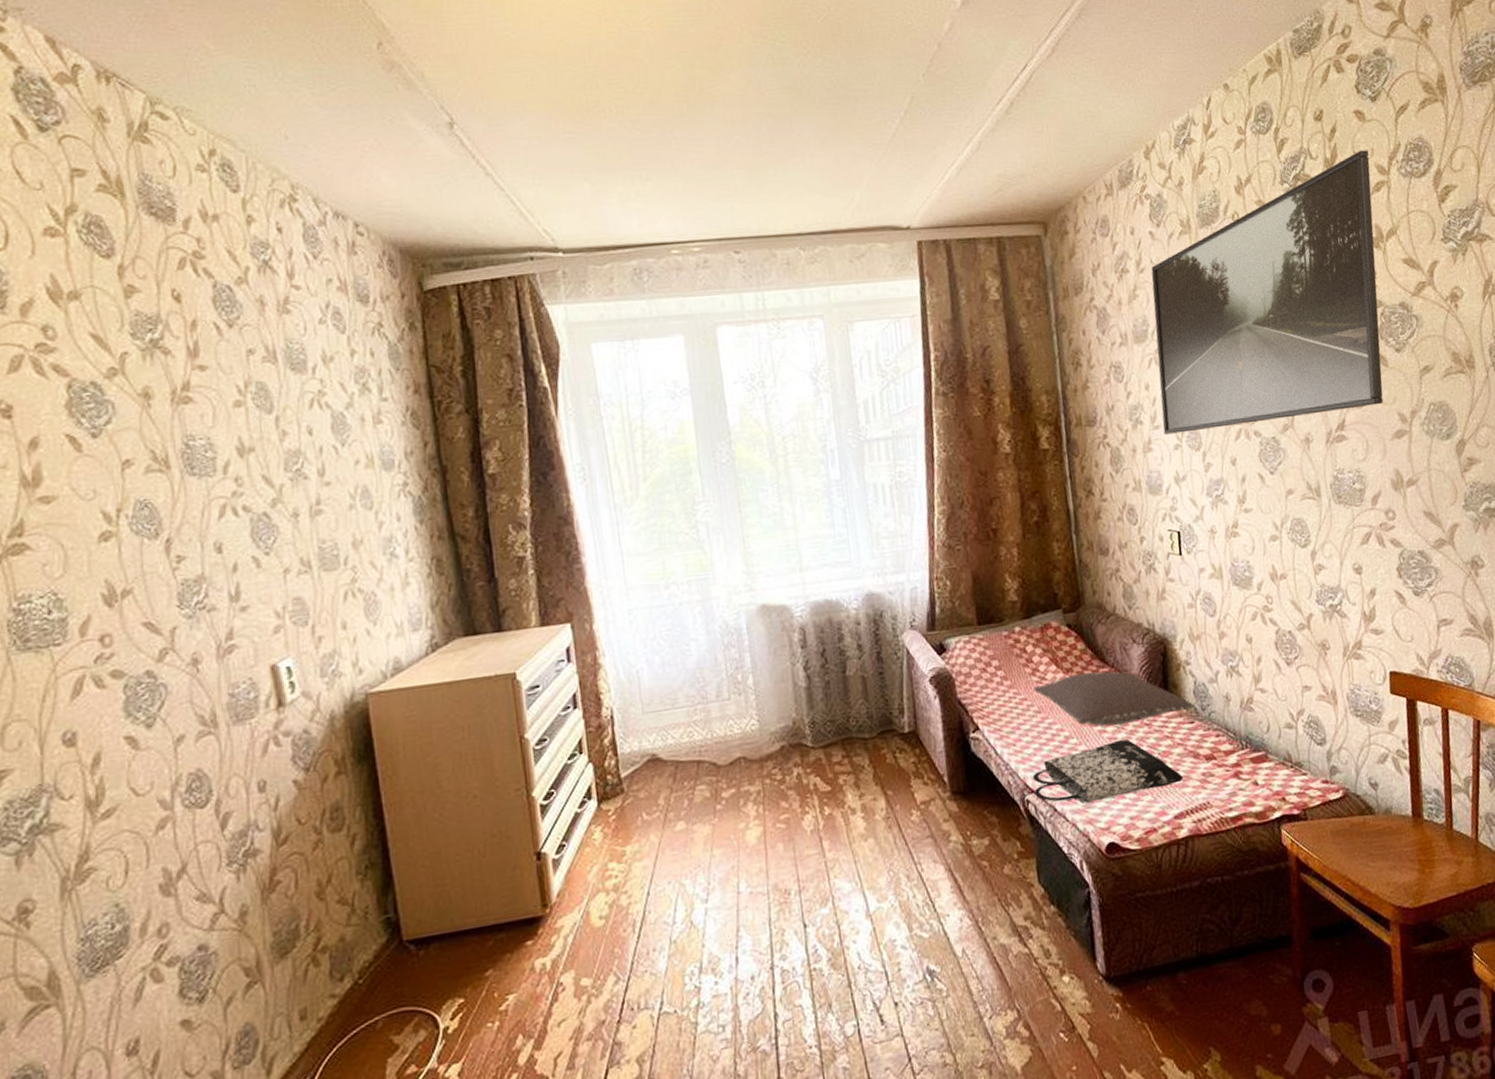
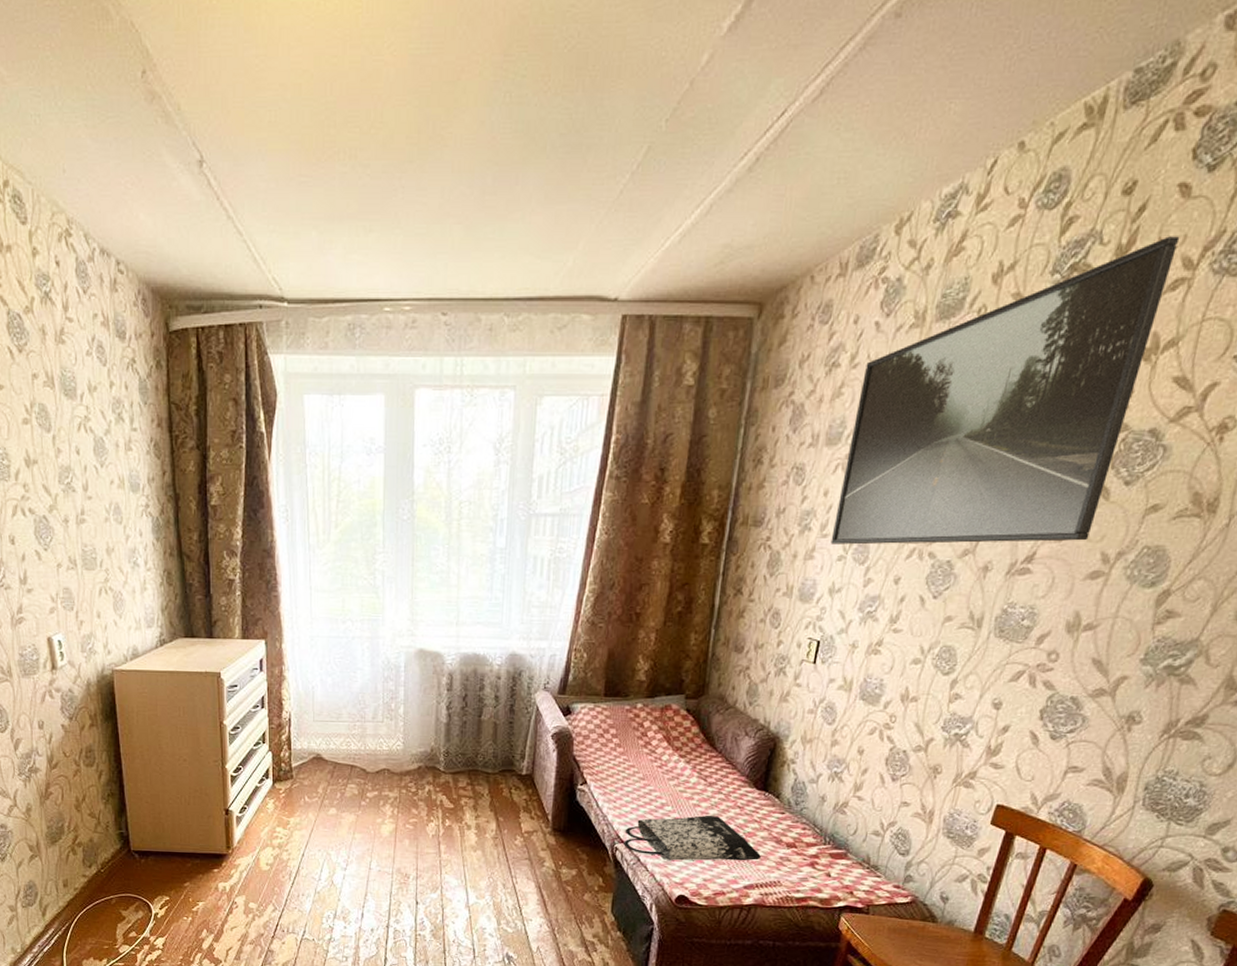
pillow: present [1033,671,1193,727] -> none [643,753,788,803]

